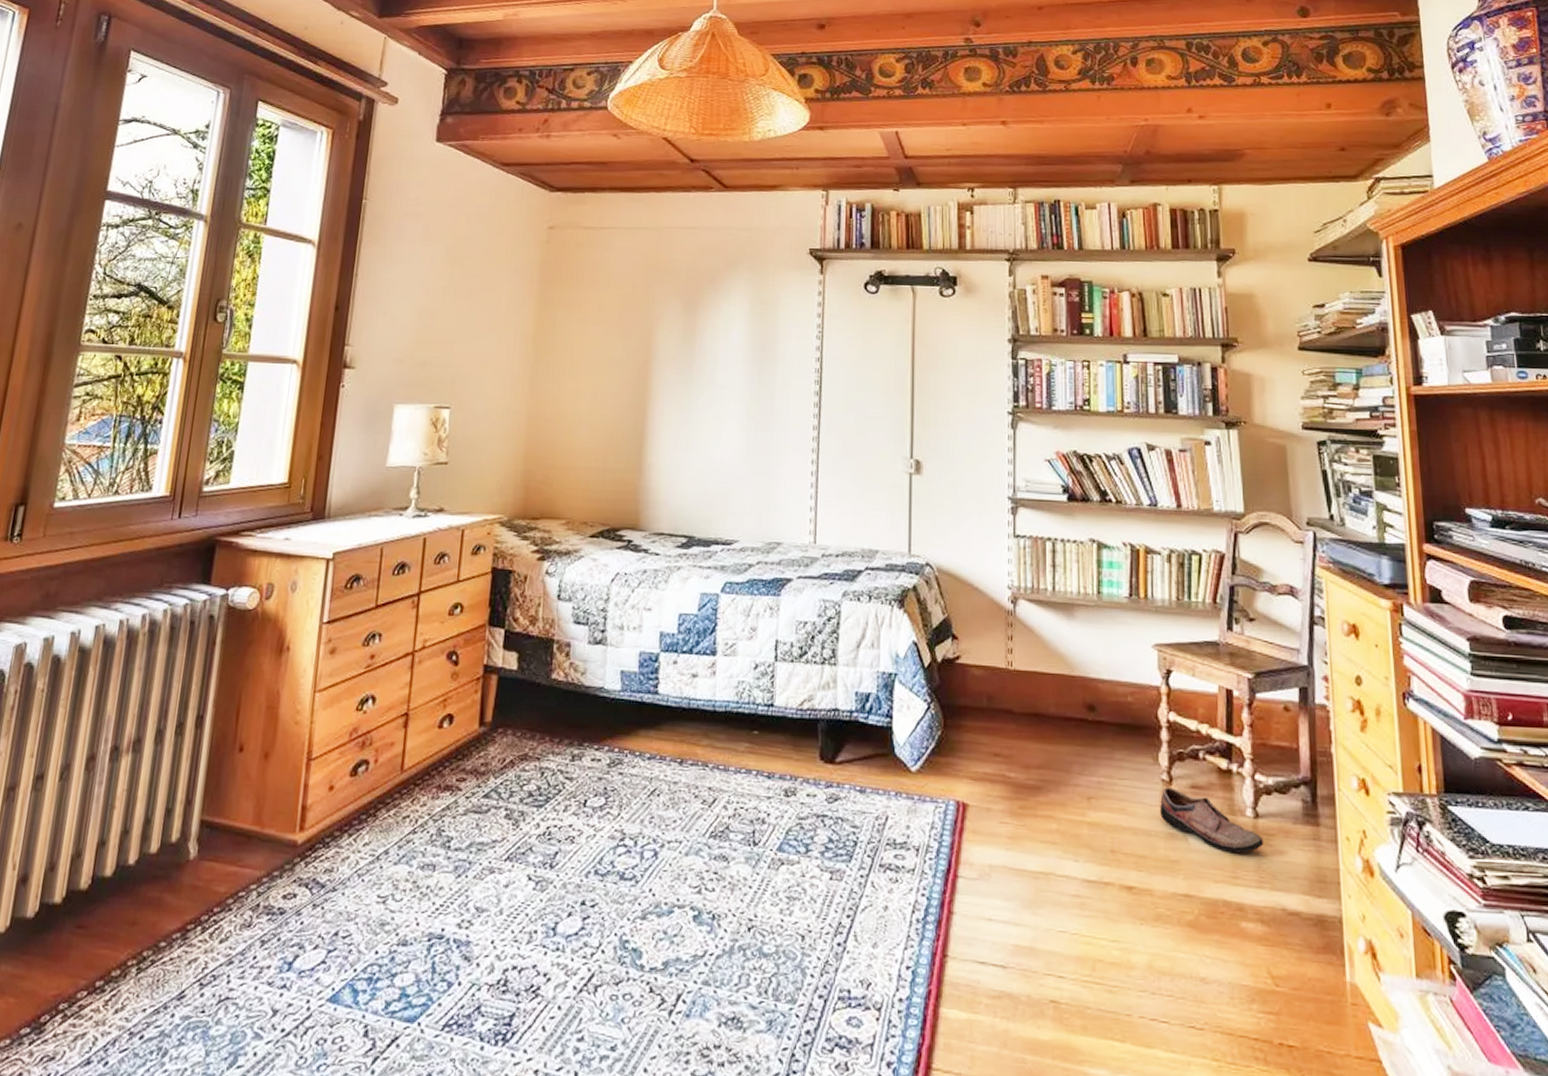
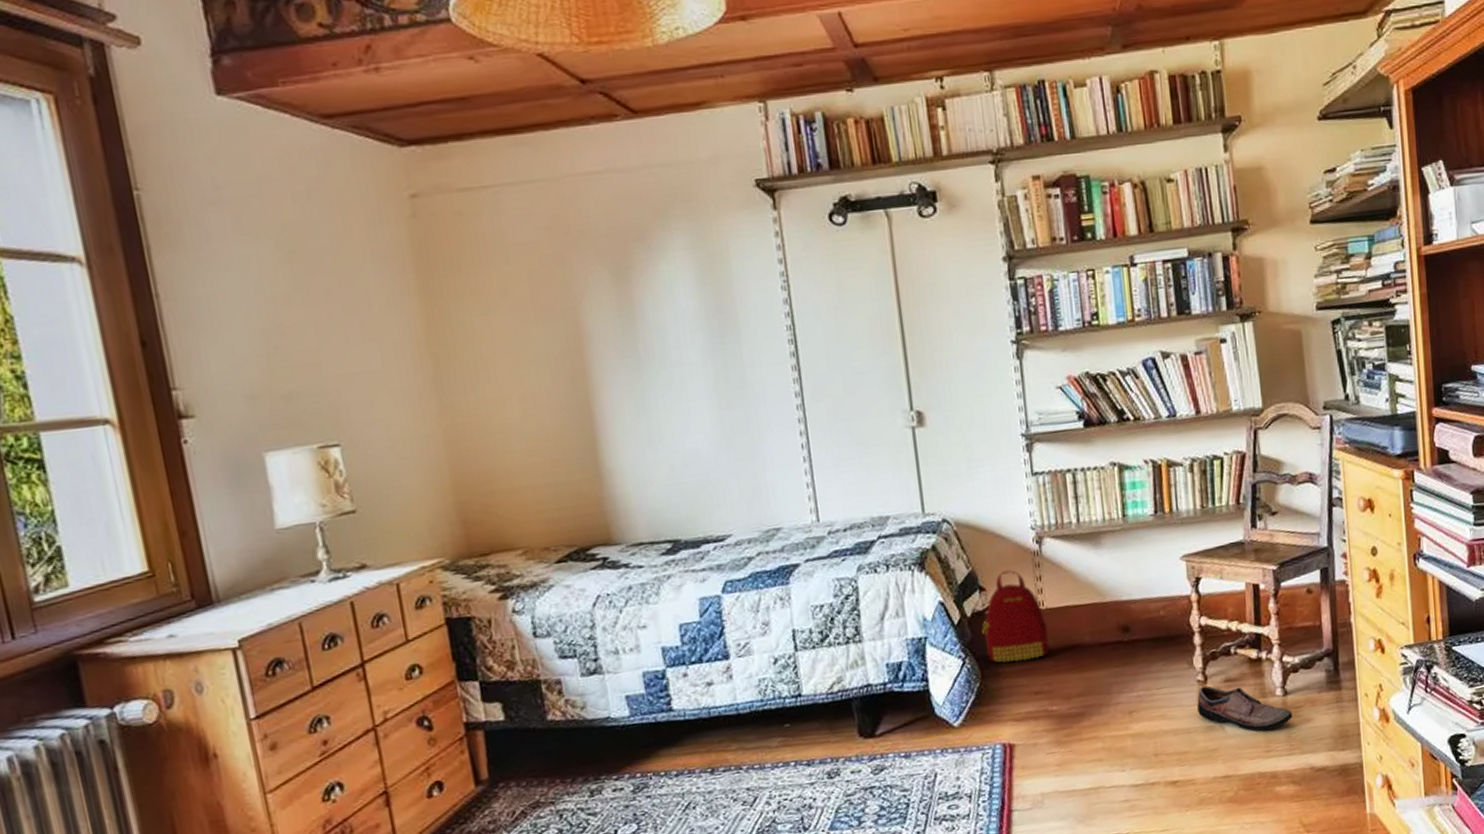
backpack: none [950,624,1014,719] -> present [982,570,1049,663]

